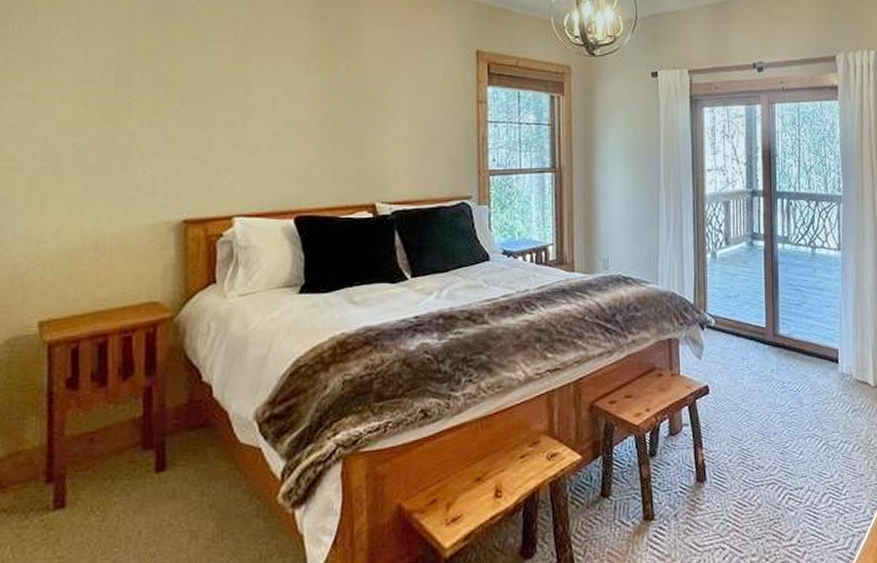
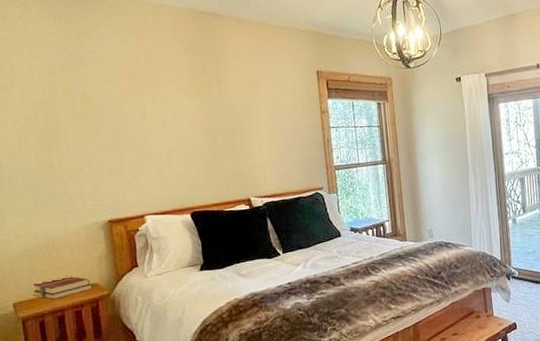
books: none [68,289,153,320] -> present [33,275,94,300]

